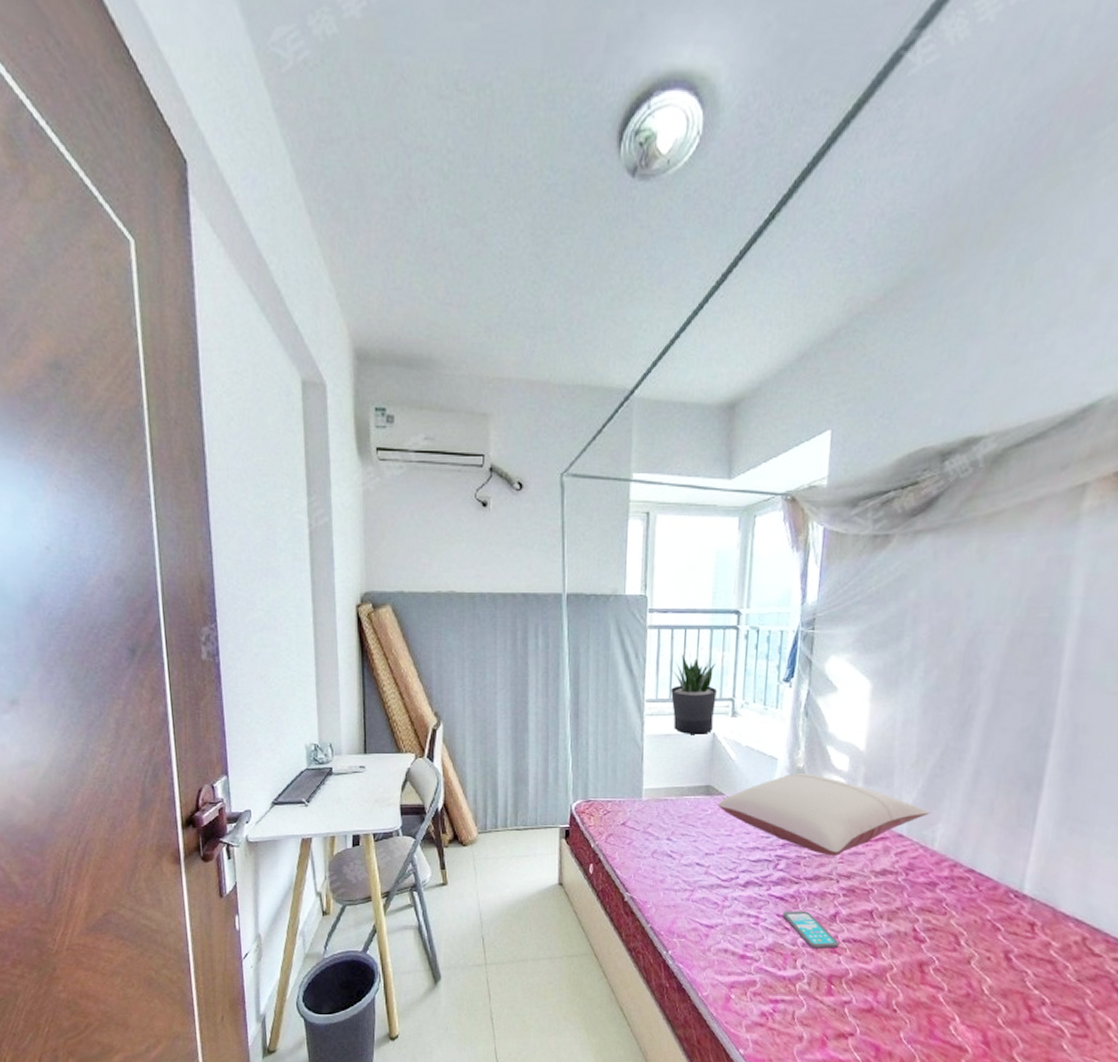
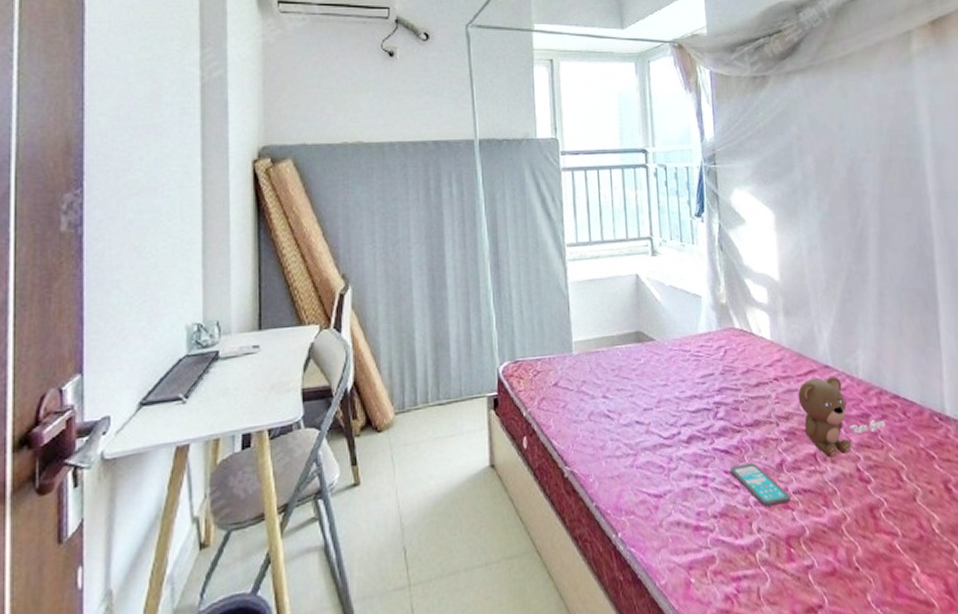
planter: present [671,653,717,734] -> none [589,194,635,278]
pillow: present [717,772,931,856] -> none [649,308,849,397]
teddy bear: none [863,845,954,916] -> present [798,376,886,458]

